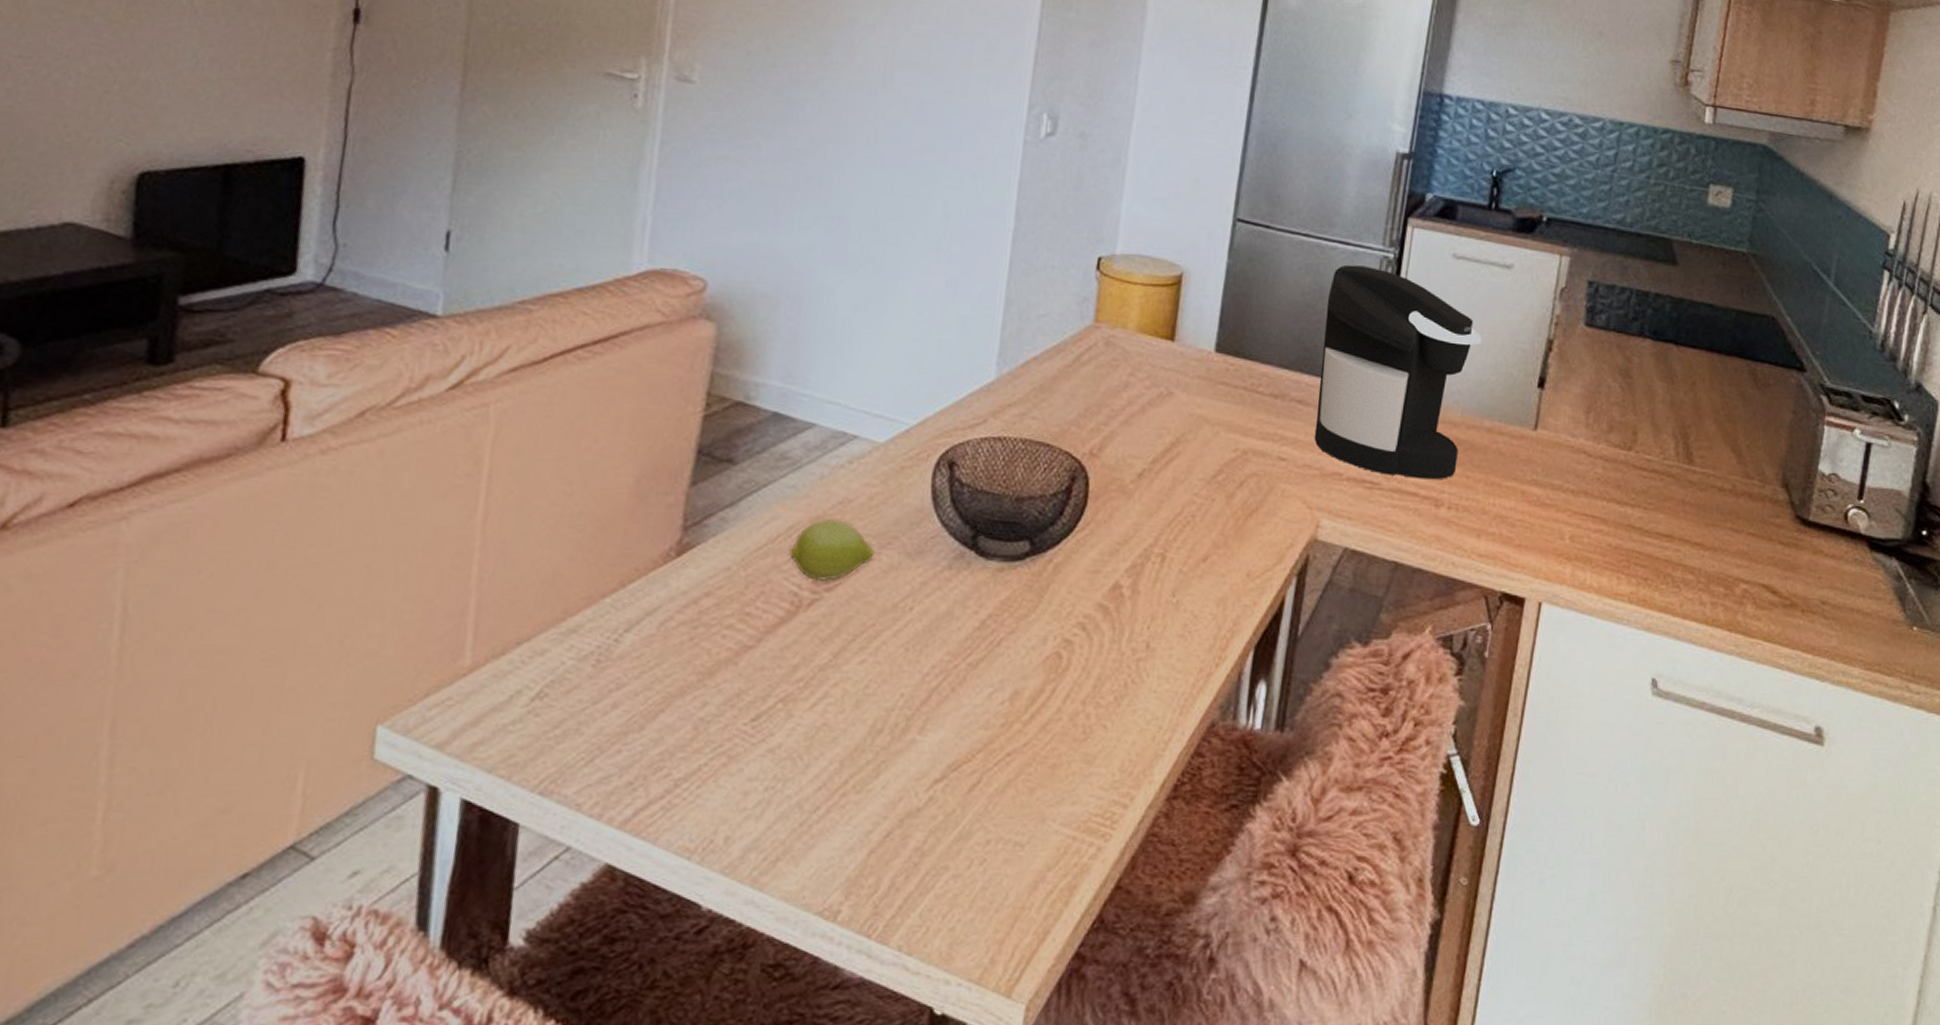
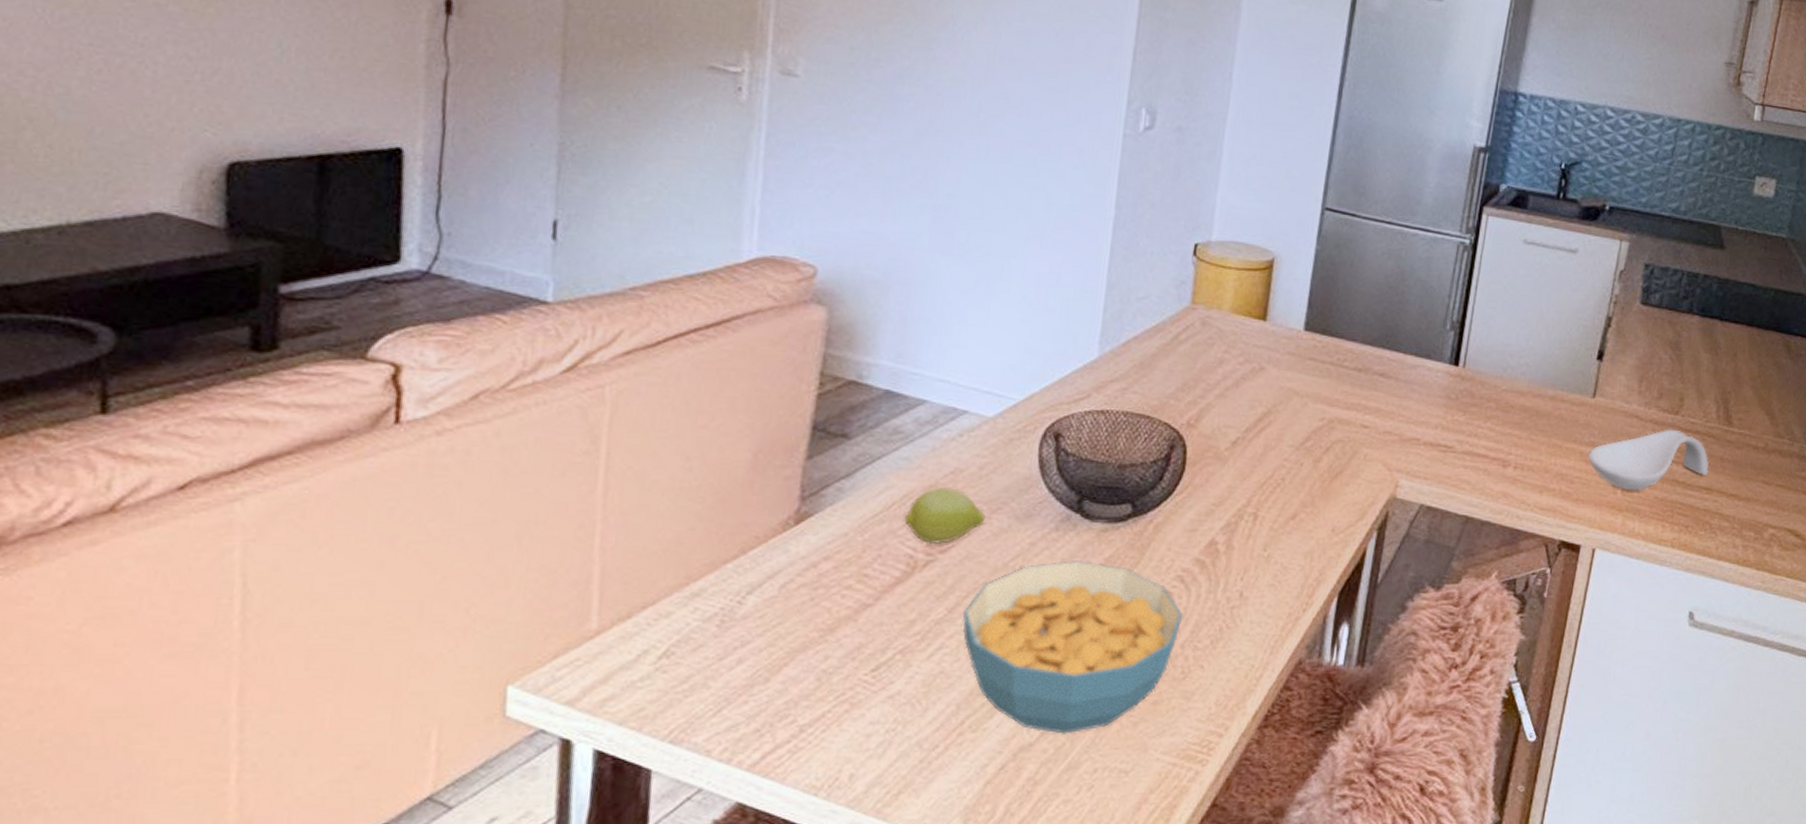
cereal bowl: none [848,603,1085,799] -> present [962,560,1183,734]
coffee maker: present [1314,264,1482,480] -> none [1394,250,1548,443]
spoon rest: none [1531,467,1669,538] -> present [1588,429,1709,491]

